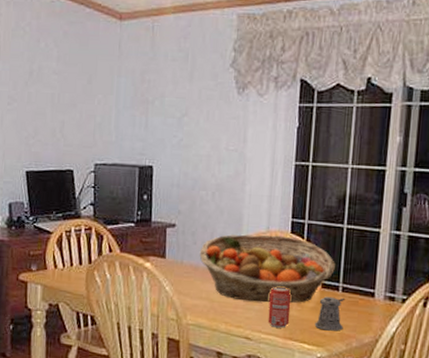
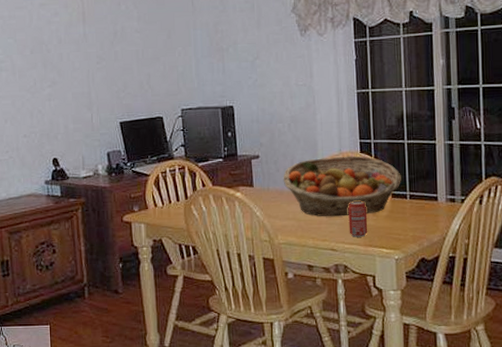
pepper shaker: present [314,296,344,331] -> none [389,204,414,235]

